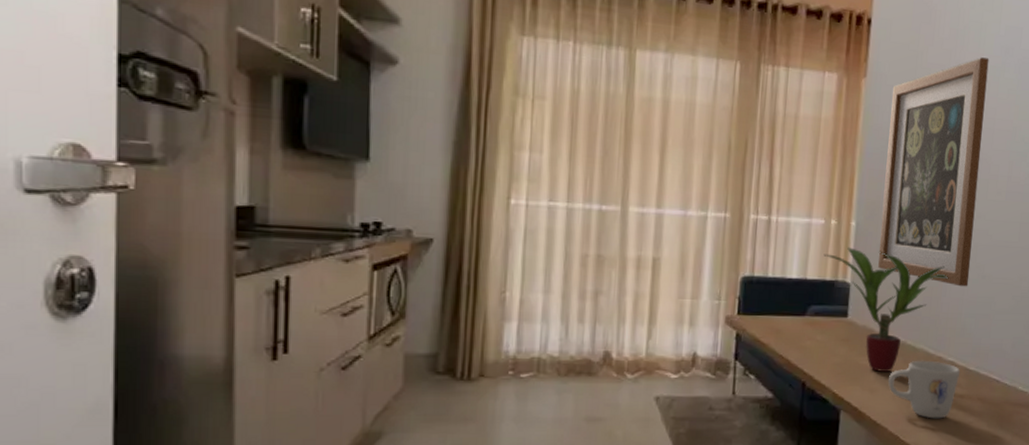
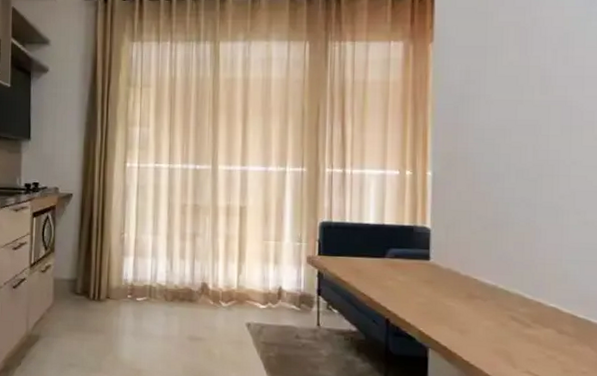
potted plant: present [823,247,949,372] -> none [400,195,543,314]
wall art: present [878,57,989,287] -> none [459,10,571,233]
mug: present [888,360,961,419] -> none [480,304,566,366]

